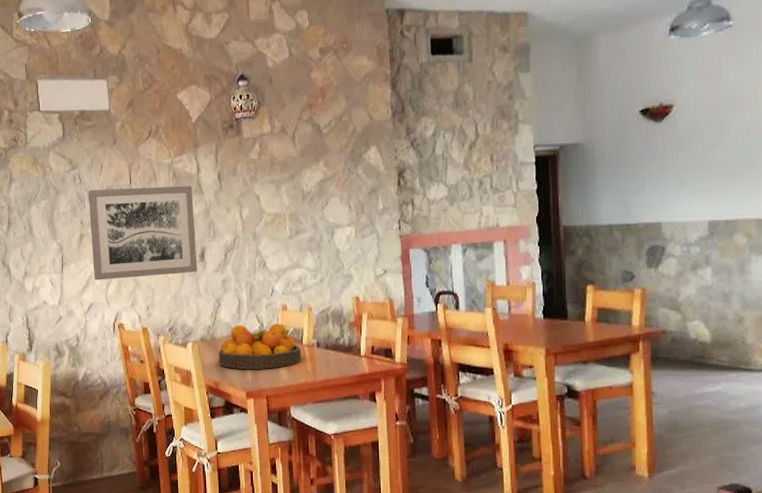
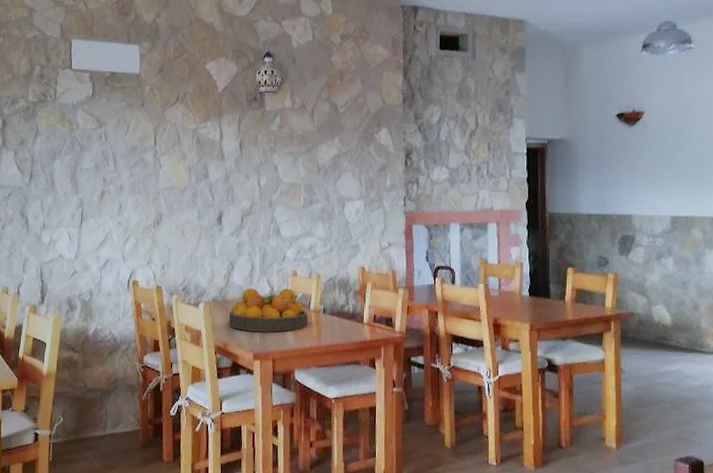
wall art: present [88,186,198,280] -> none [112,149,215,237]

